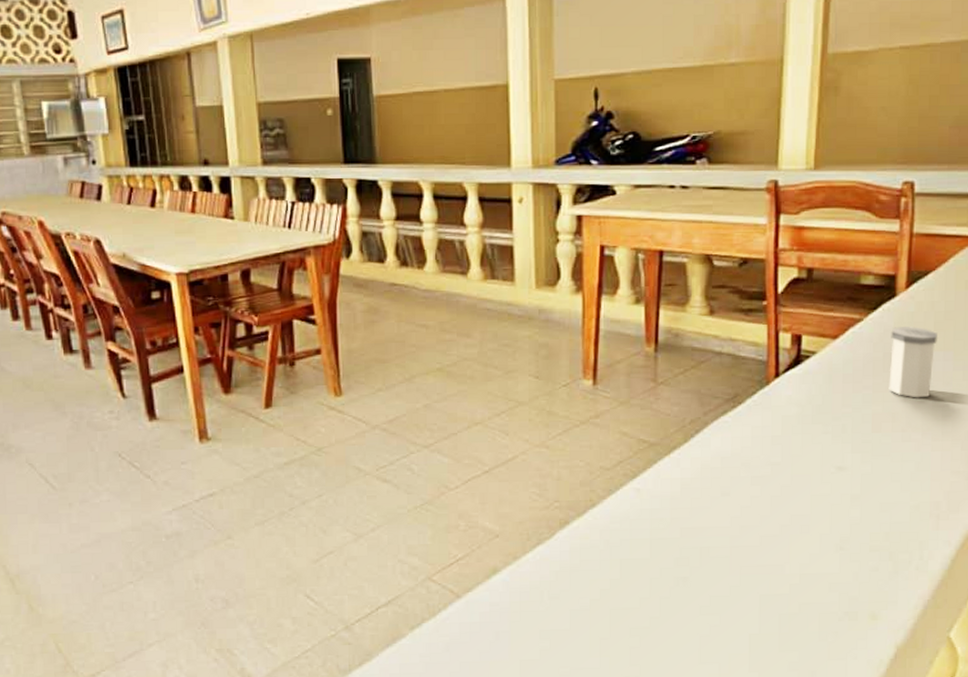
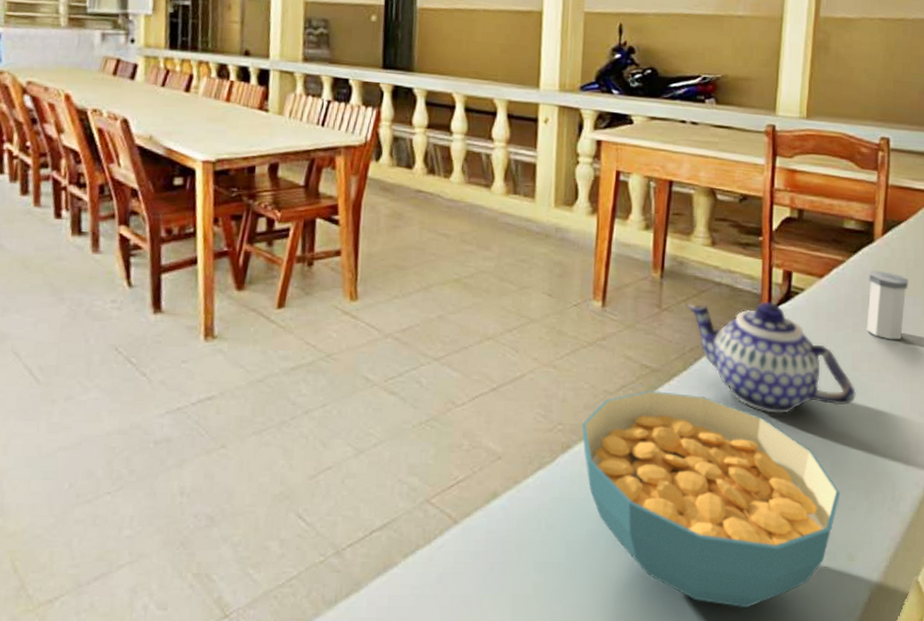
cereal bowl: none [579,464,862,666] -> present [582,391,841,607]
teapot: none [683,367,877,480] -> present [686,301,856,414]

